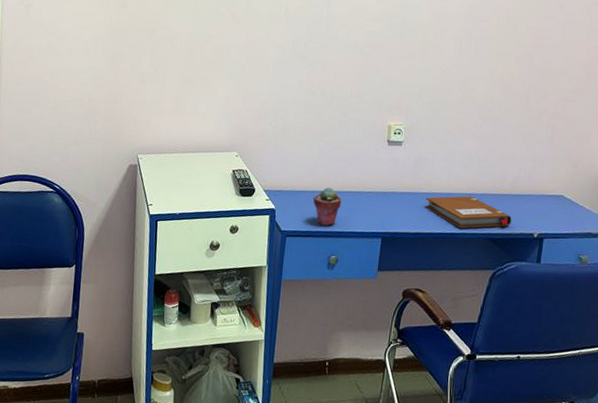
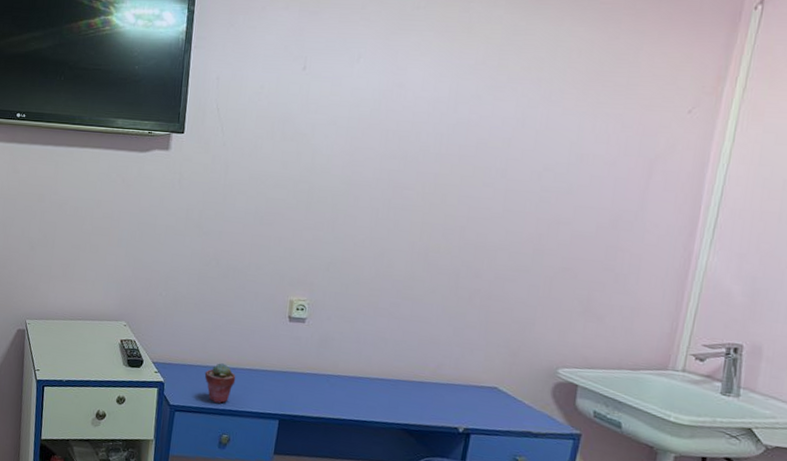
notebook: present [425,195,512,228] -> none [329,379,432,418]

